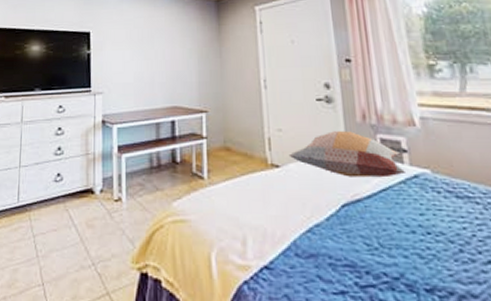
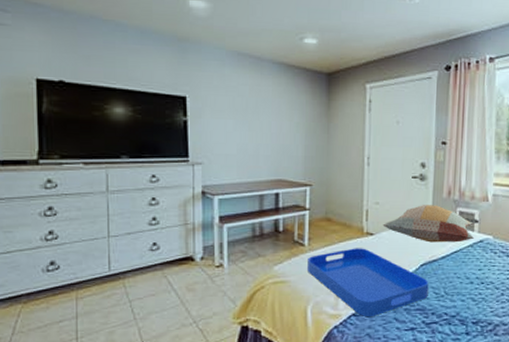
serving tray: none [208,182,358,272] -> present [308,248,429,317]

